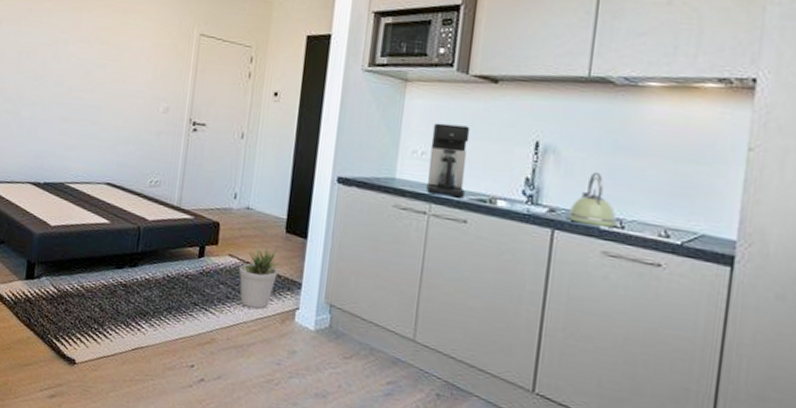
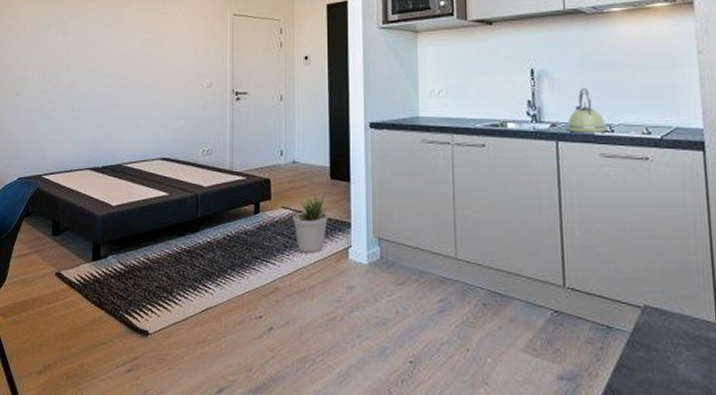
coffee maker: present [426,123,471,198] -> none [444,64,479,126]

